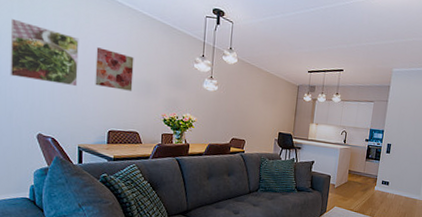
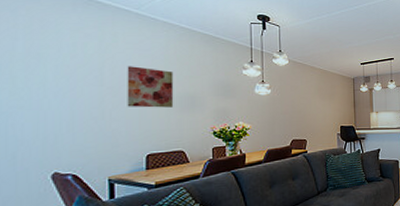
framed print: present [10,18,79,87] -> none [13,46,105,112]

